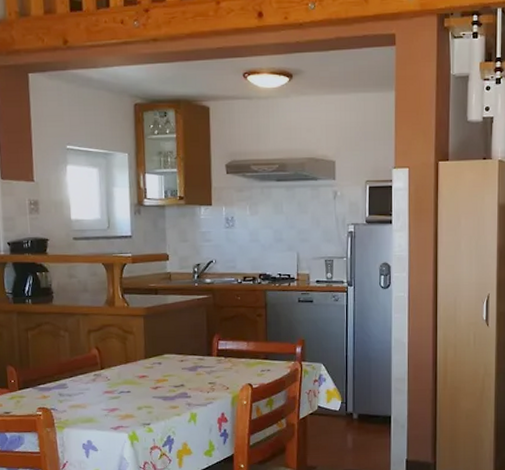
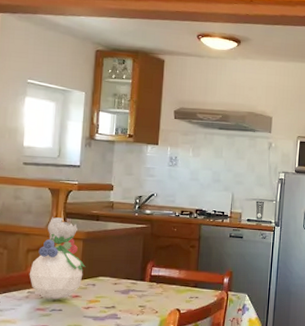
potted flower: none [93,293,150,381] -> present [29,216,86,300]

